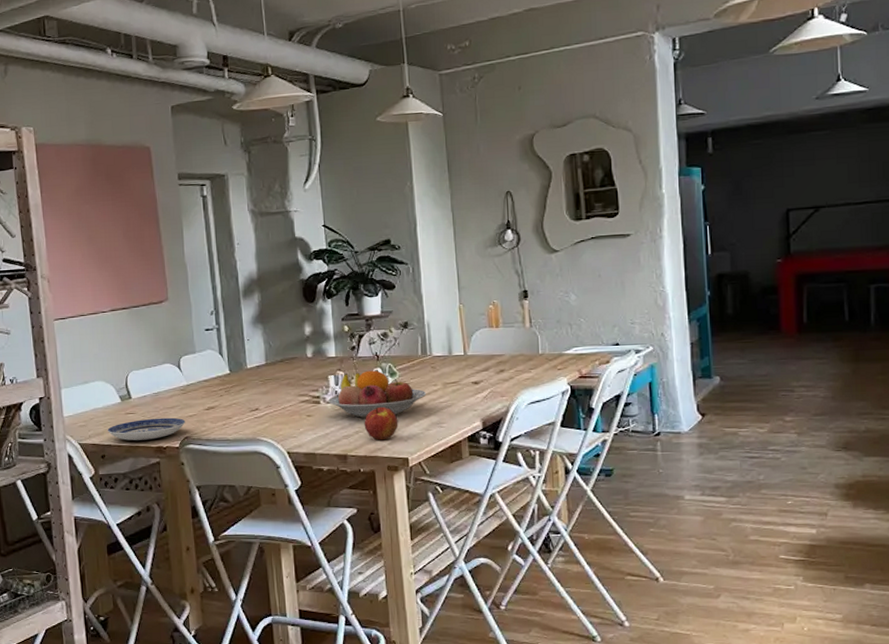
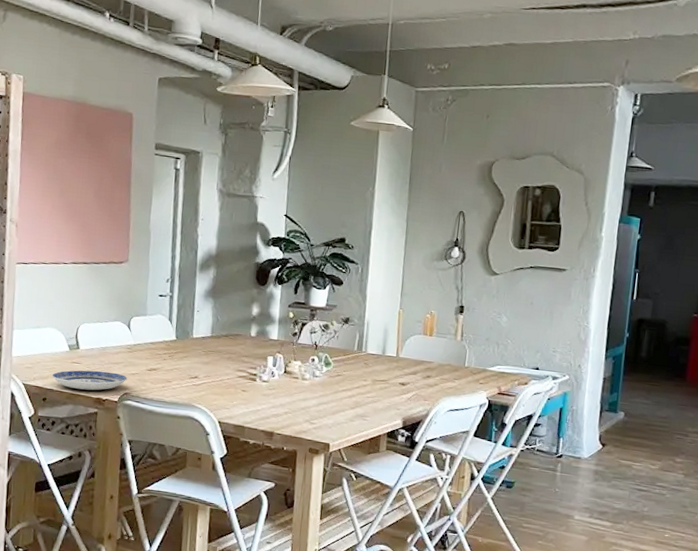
fruit bowl: present [328,370,427,418] -> none [263,357,356,403]
apple: present [364,406,398,441] -> none [293,392,326,424]

